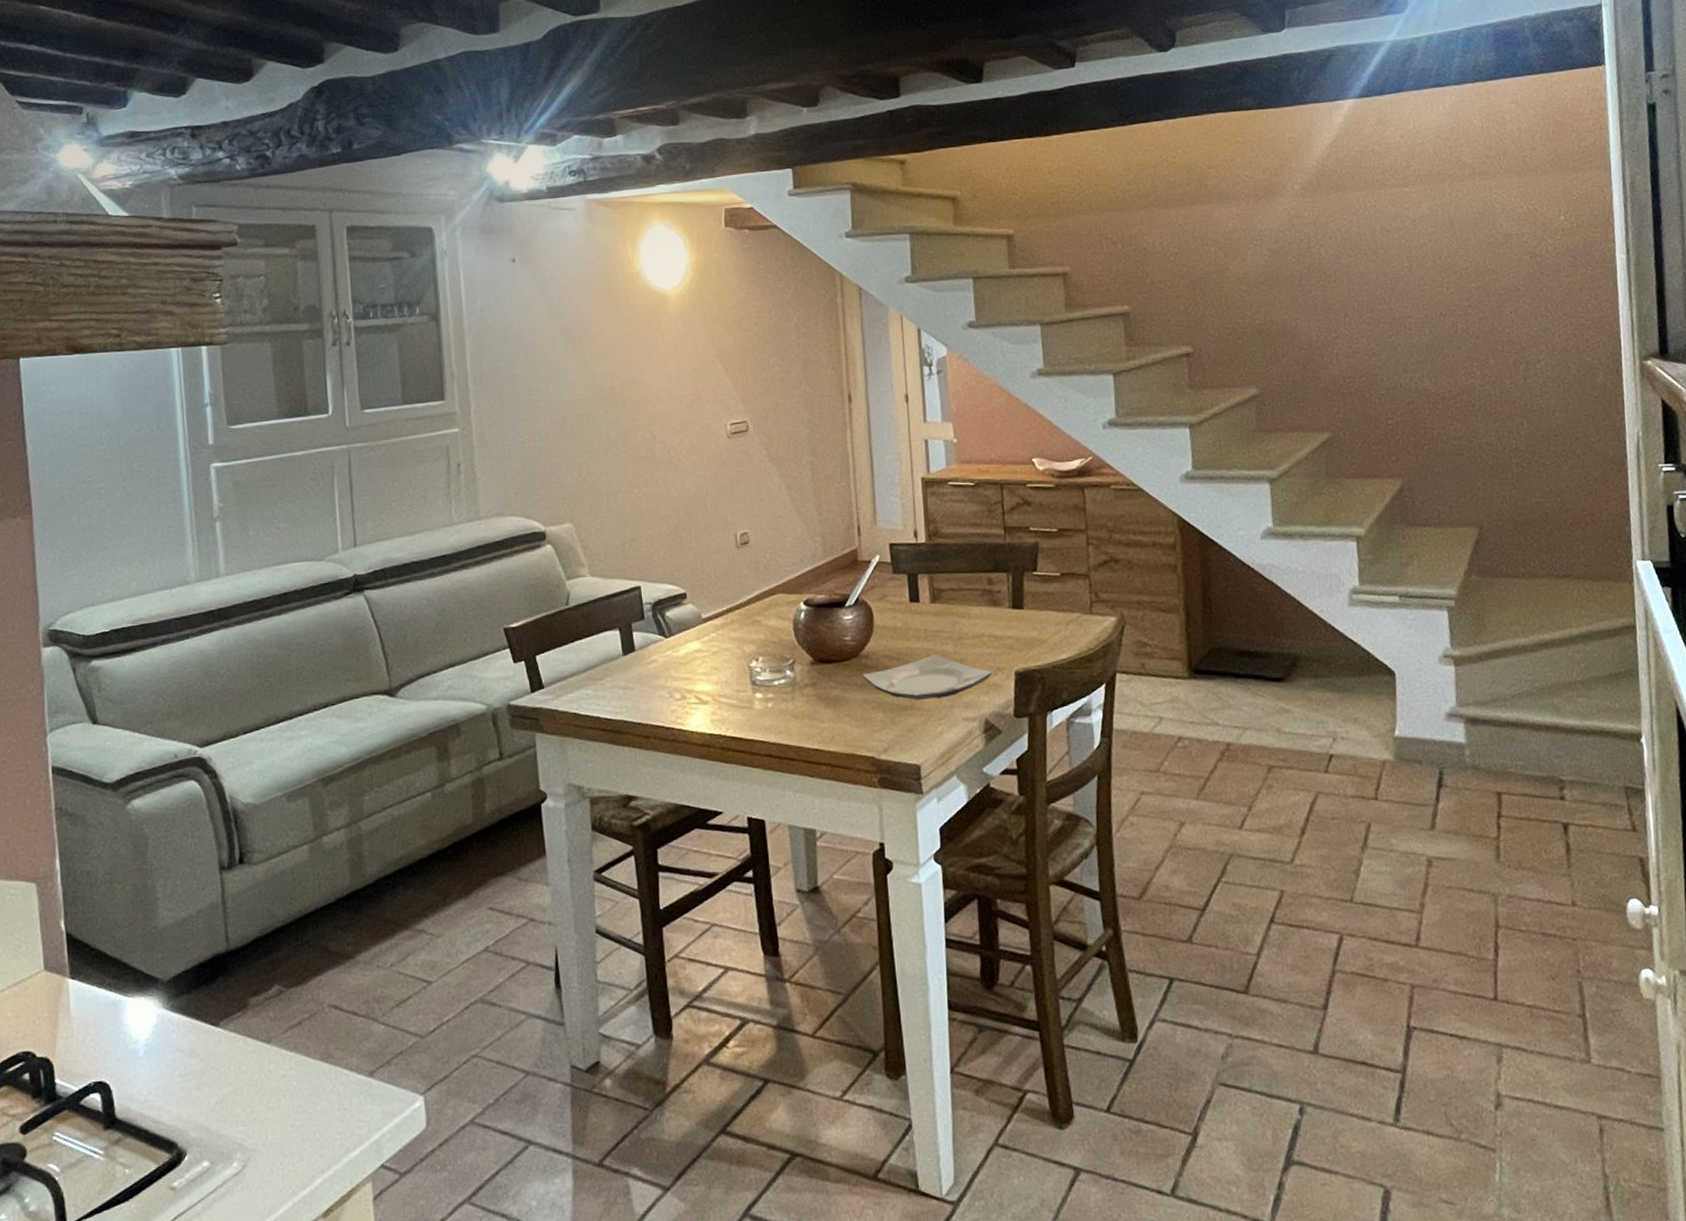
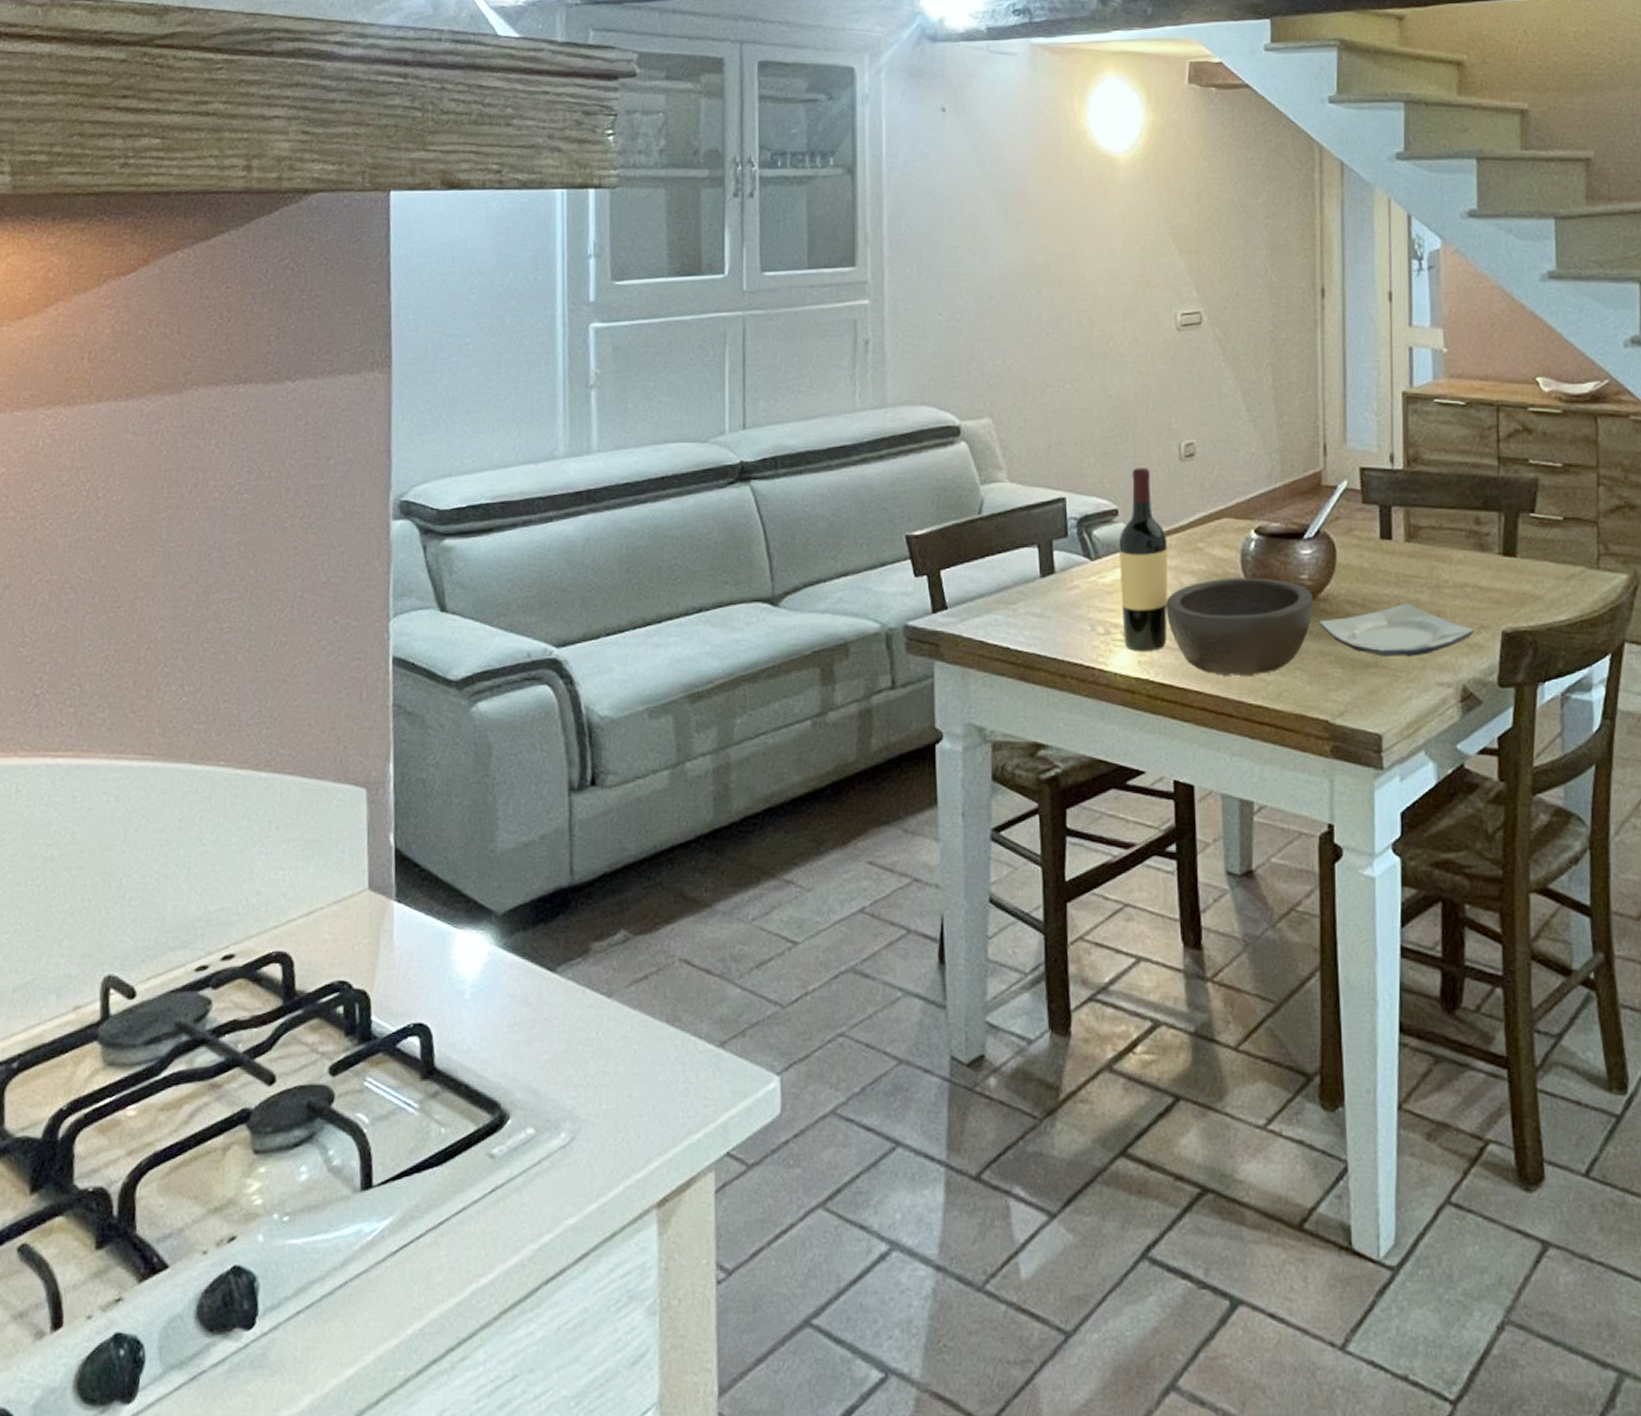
wine bottle: none [689,556,735,712] -> present [1119,468,1167,652]
bowl: none [732,641,857,727] -> present [1166,577,1313,676]

